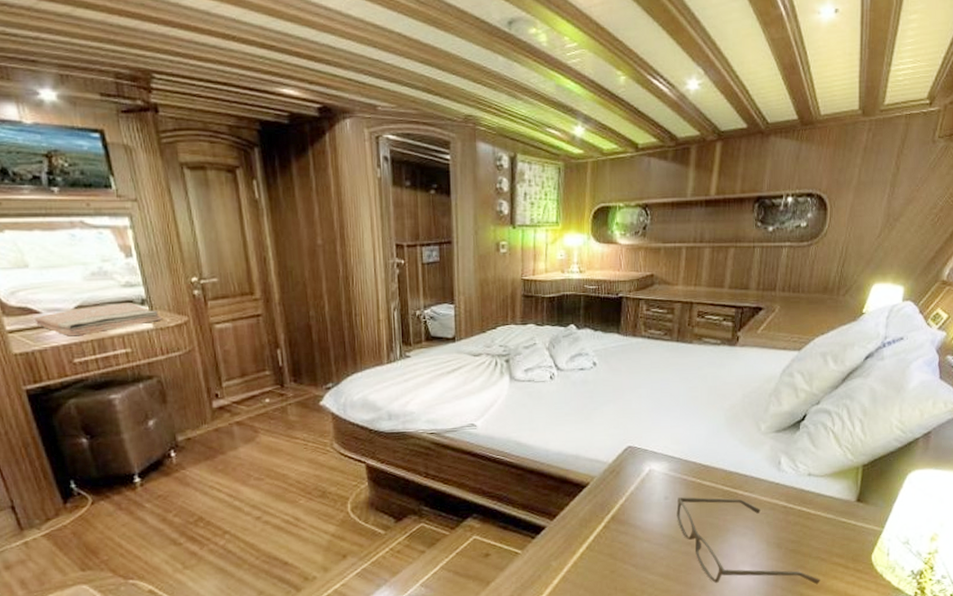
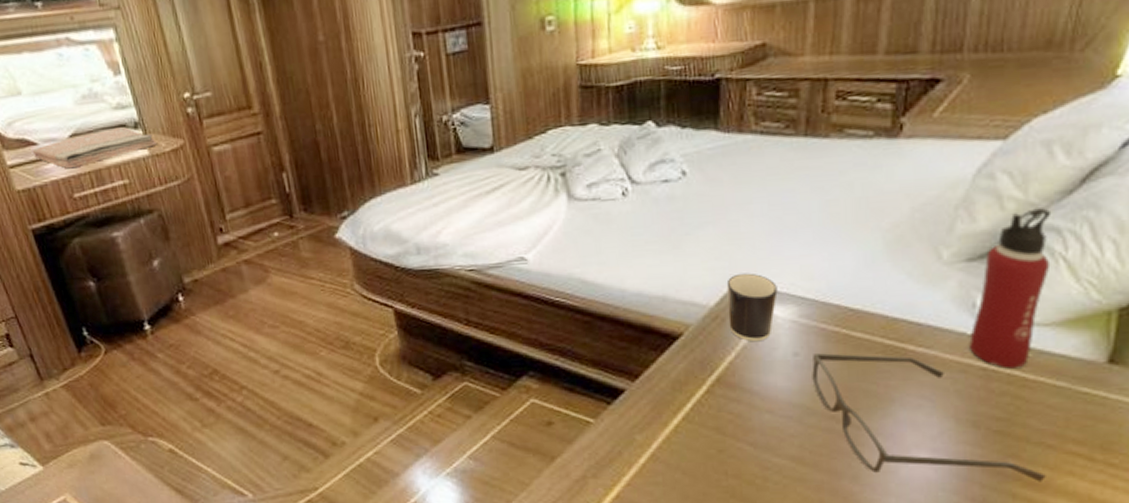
mug: none [621,438,656,489] -> present [726,273,778,342]
water bottle: none [776,397,825,506] -> present [969,208,1051,369]

